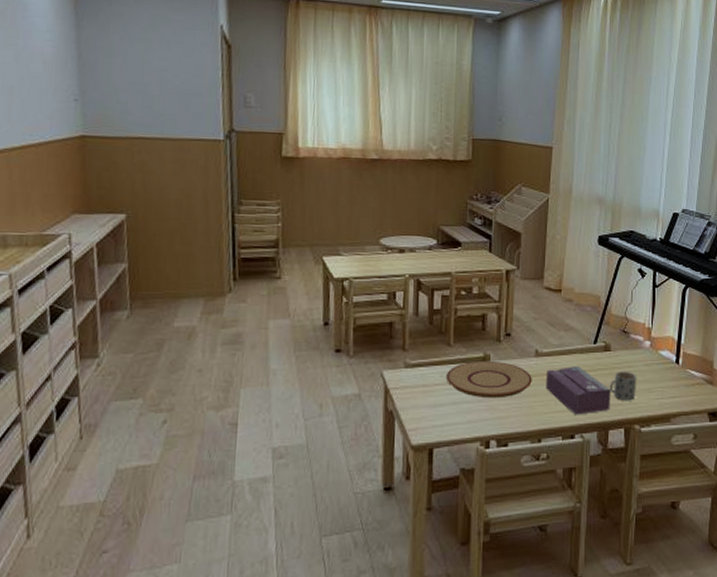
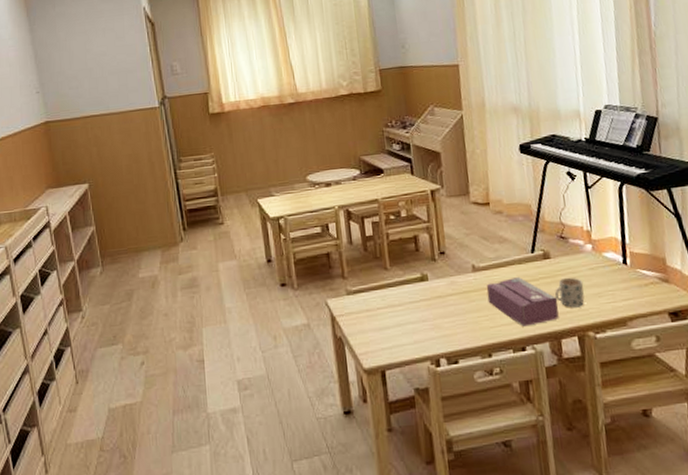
plate: present [445,360,532,399] -> none [387,280,474,318]

